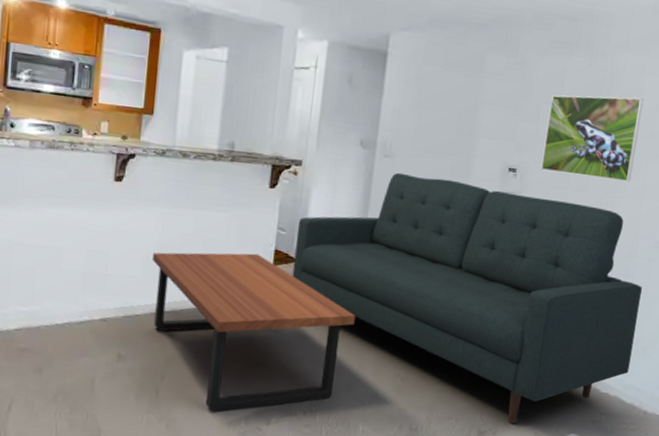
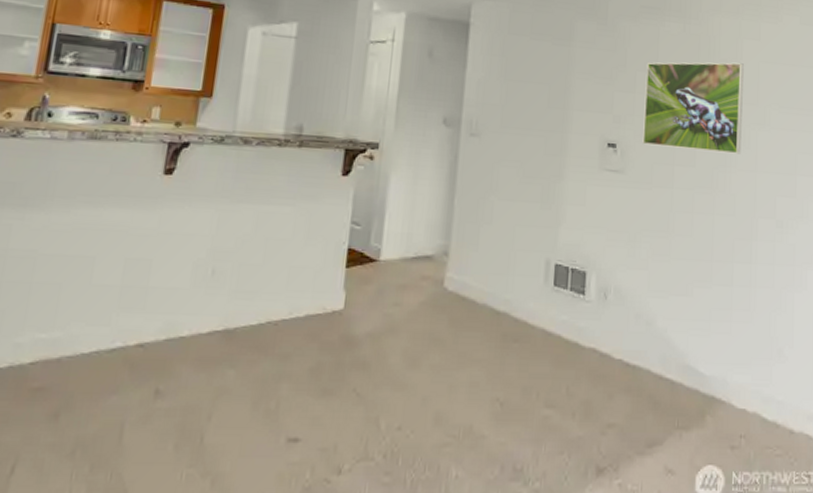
coffee table: present [153,252,355,413] -> none [202,254,443,462]
sofa: present [292,172,643,423] -> none [368,152,769,455]

